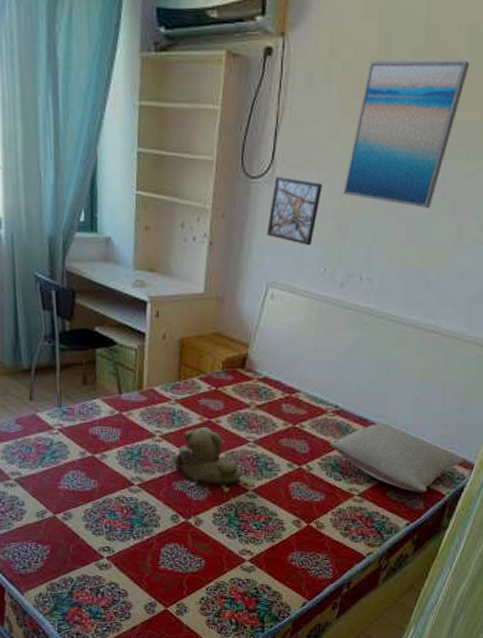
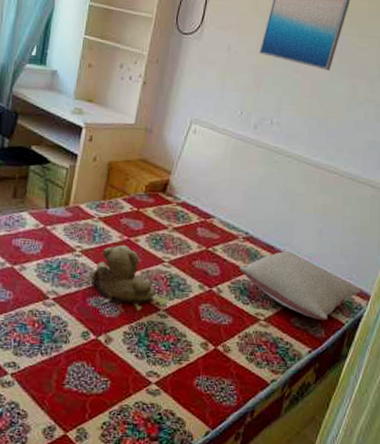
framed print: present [266,176,322,246] -> none [193,34,242,92]

